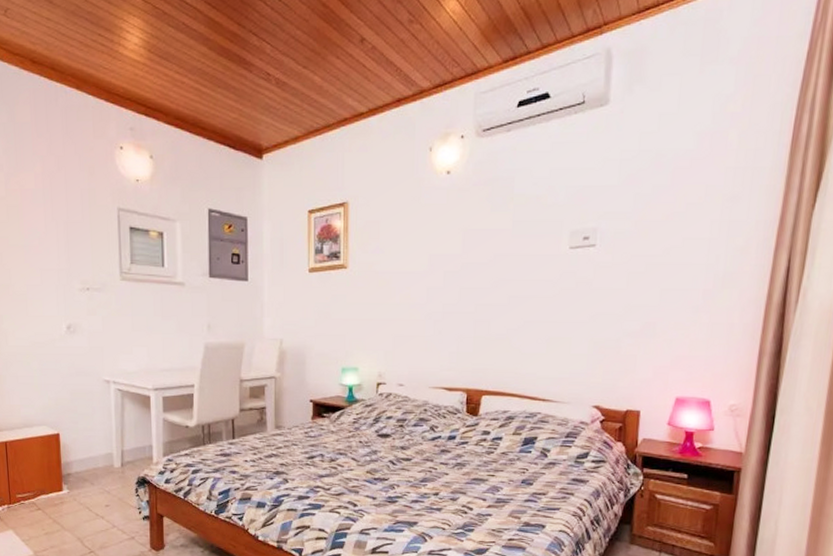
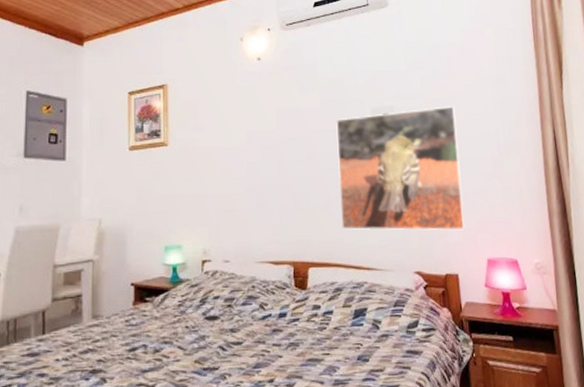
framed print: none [521,229,670,367] -> present [336,106,466,231]

